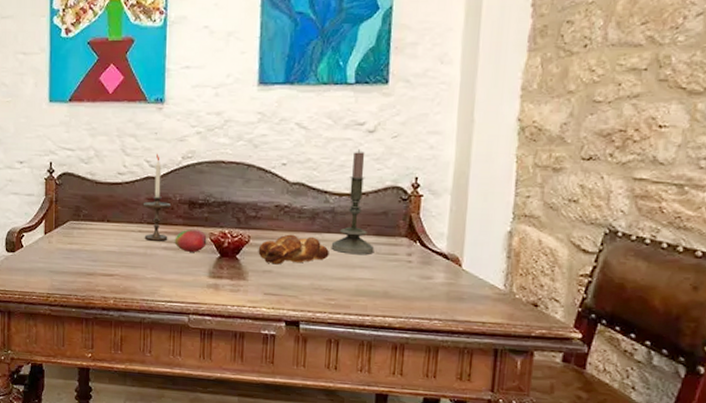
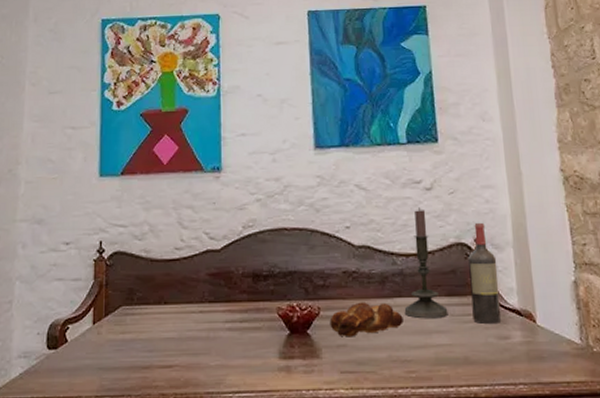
candlestick: present [144,154,171,241] -> none [204,225,233,322]
fruit: present [174,229,207,252] -> none [239,304,275,331]
wine bottle: none [398,168,432,264] -> present [468,222,502,324]

